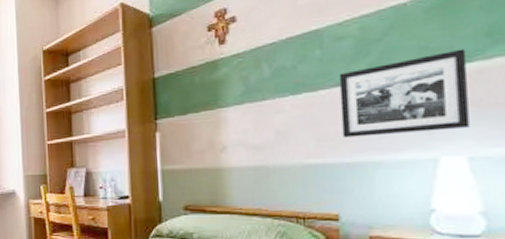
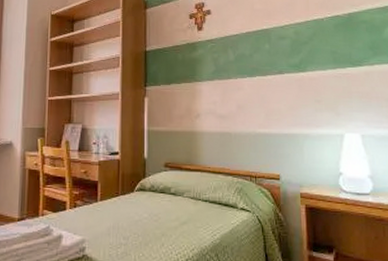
picture frame: present [339,48,470,138] -> none [281,56,362,114]

